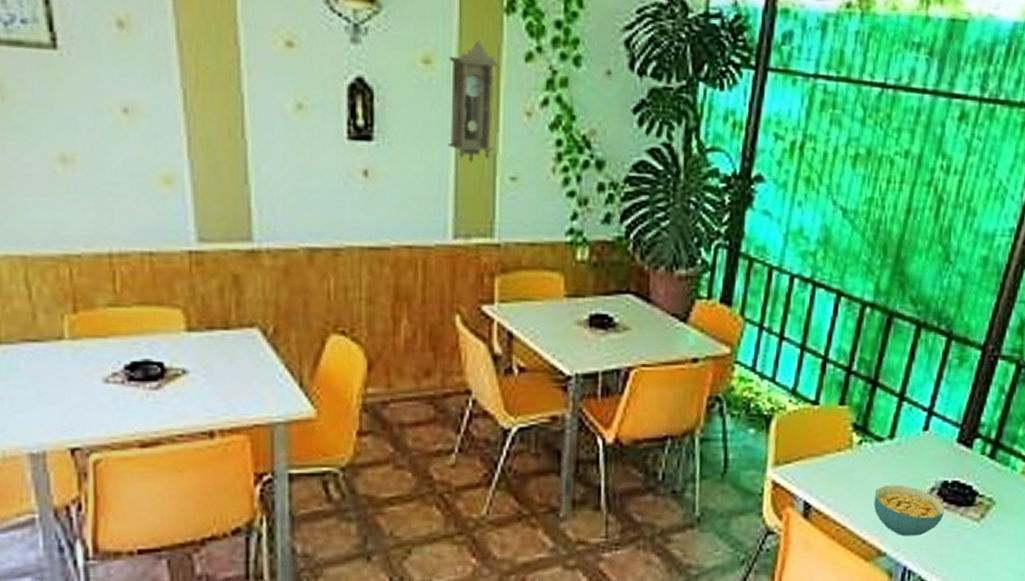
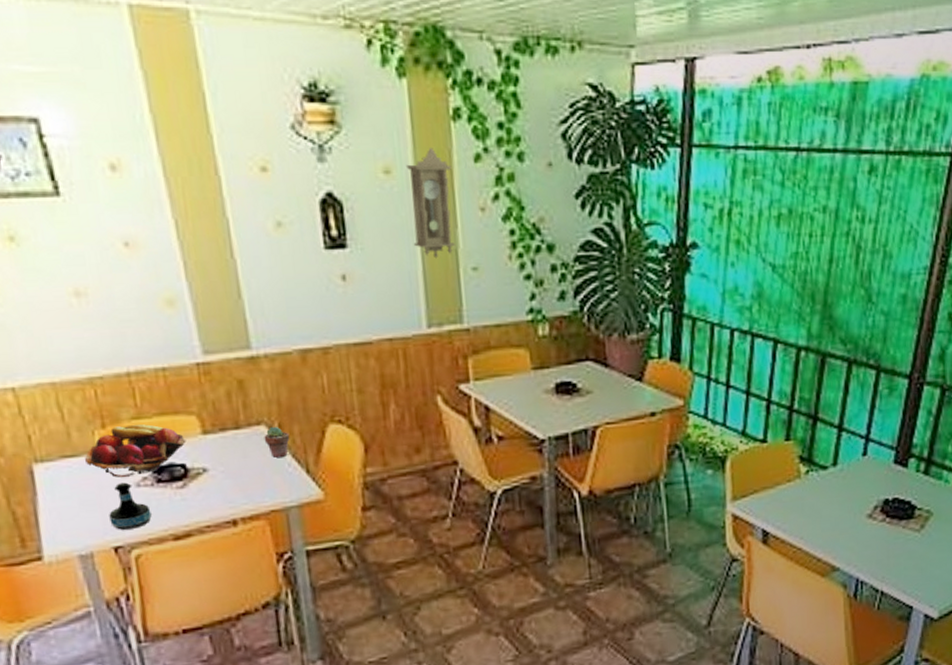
fruit basket: none [50,312,167,370] -> present [85,424,186,478]
tequila bottle: none [69,376,118,430] -> present [109,482,152,530]
potted succulent: none [256,330,285,367] -> present [264,426,290,459]
cereal bowl: present [874,485,944,536] -> none [824,506,888,552]

